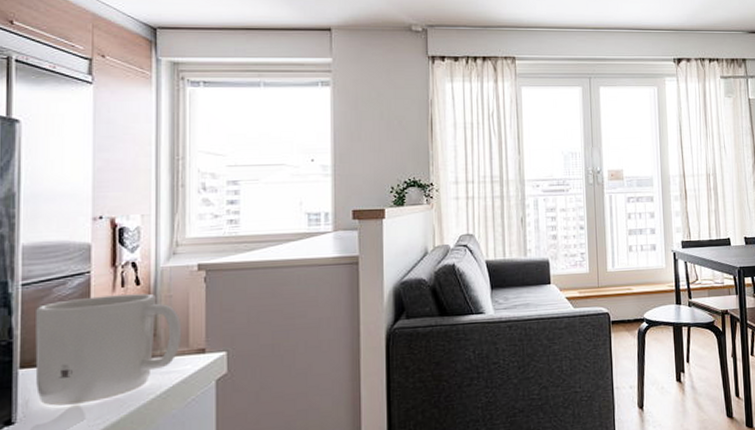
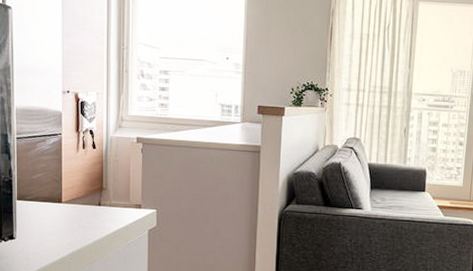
mug: present [35,293,182,406] -> none [26,153,125,233]

